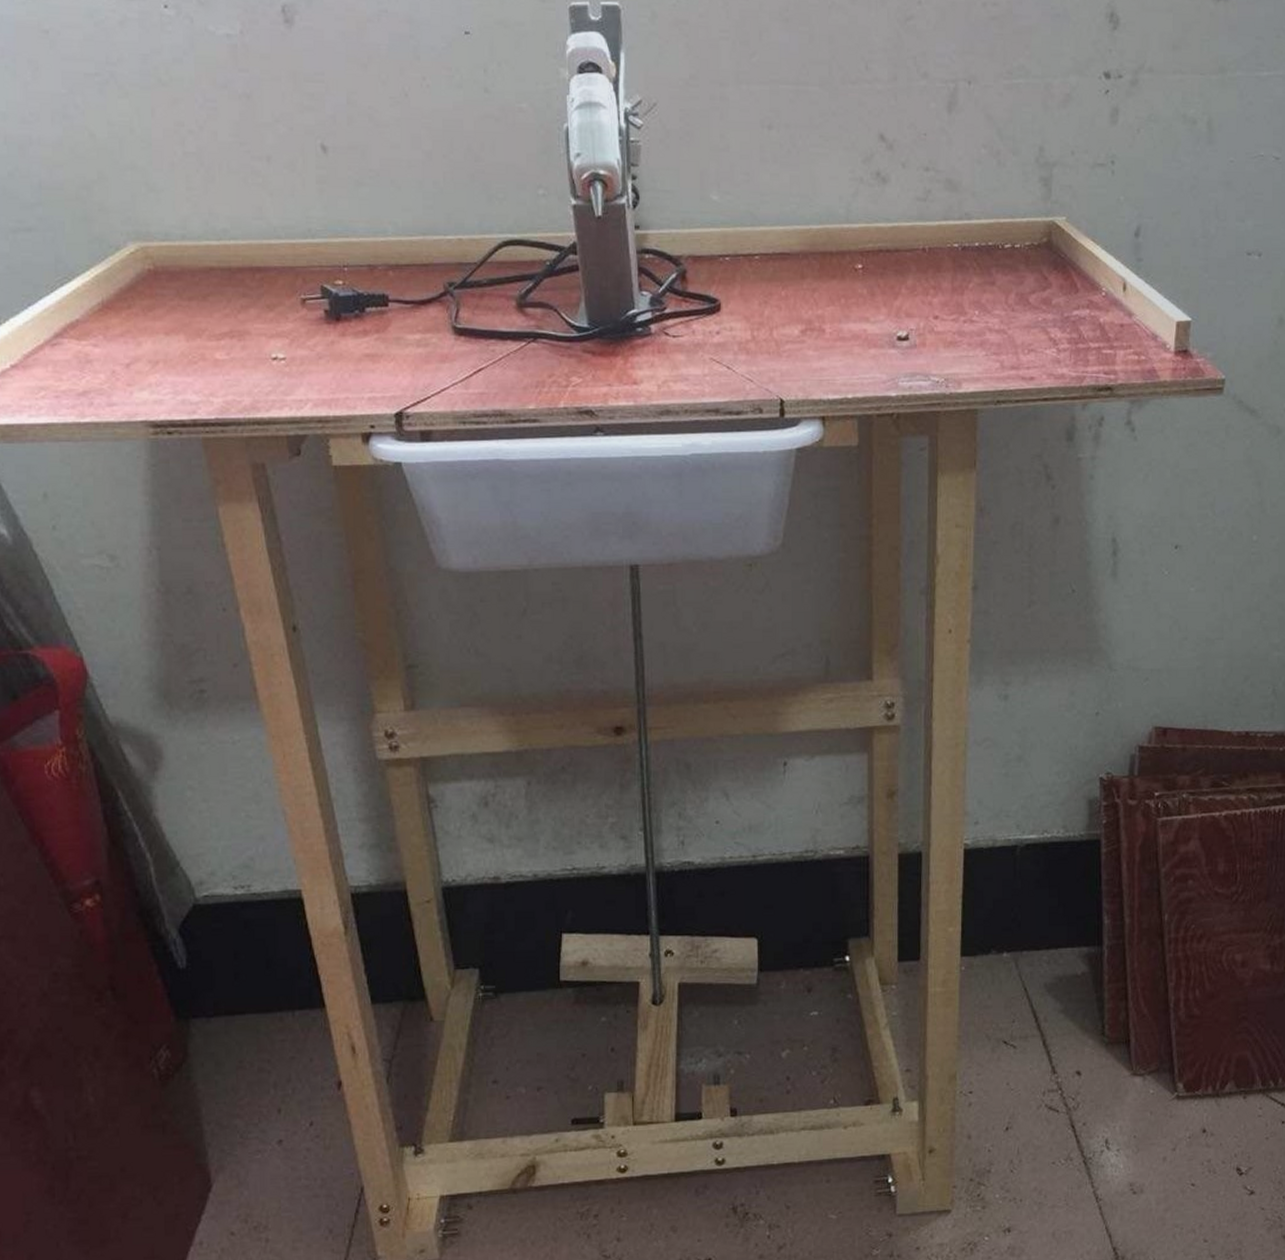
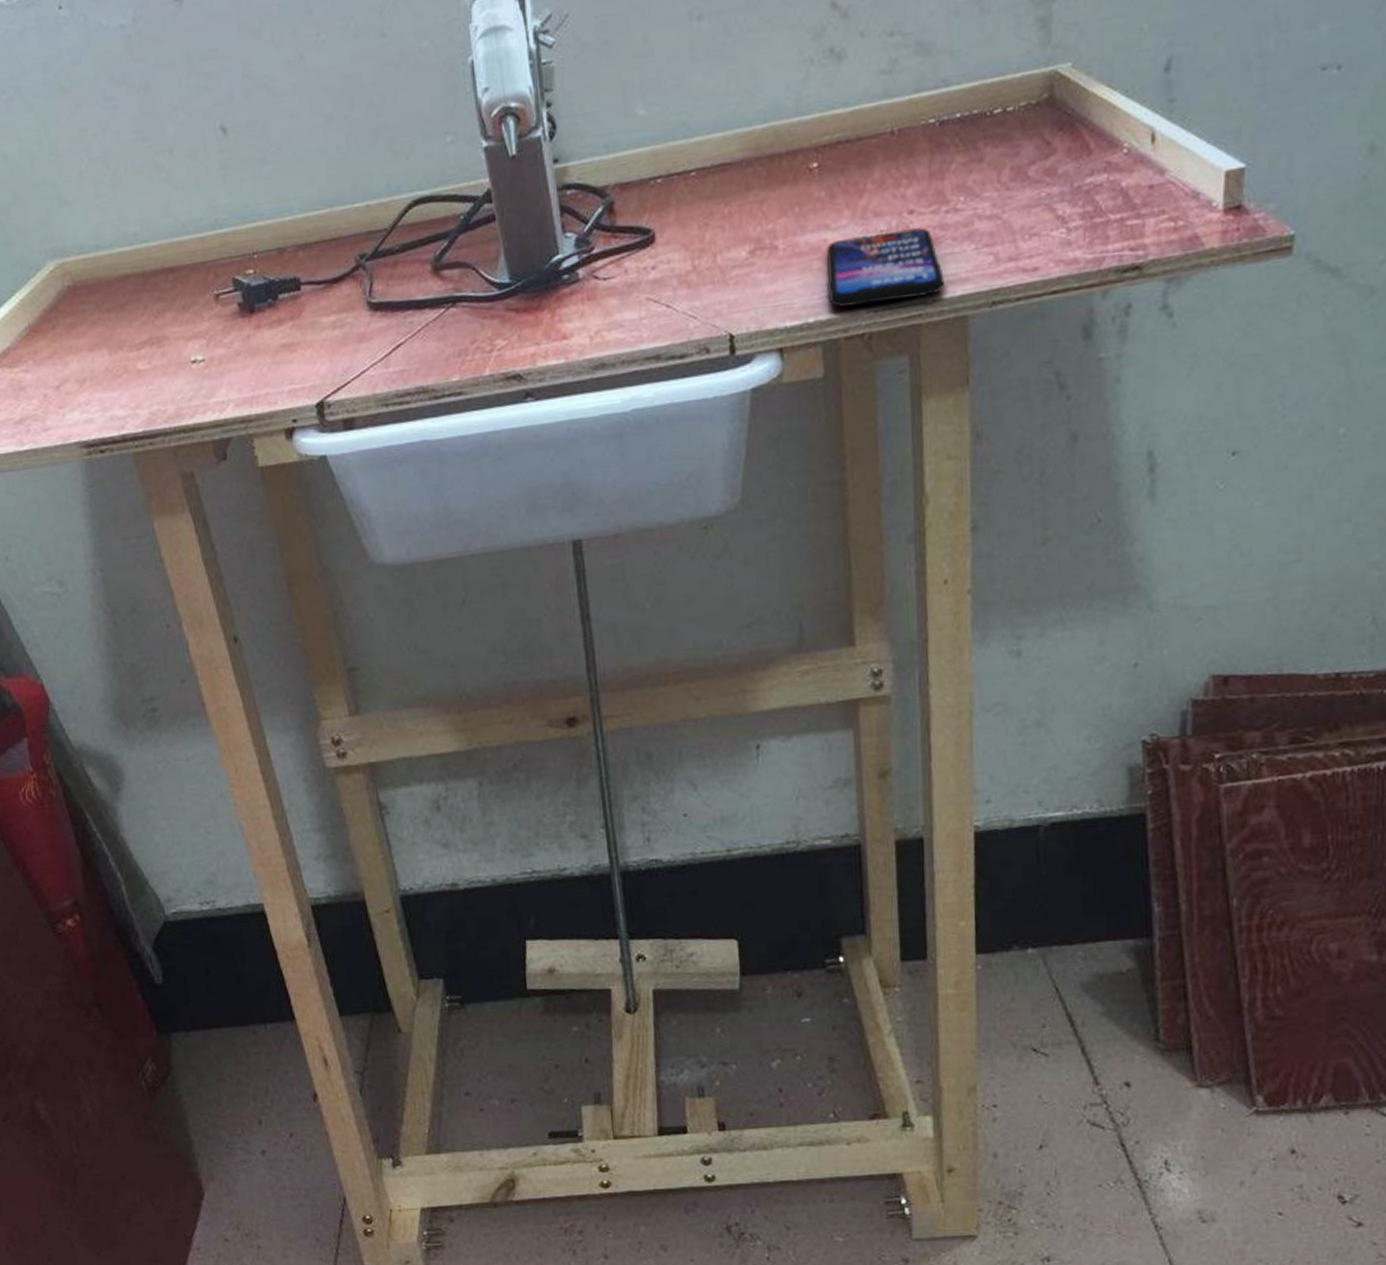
smartphone: none [865,331,960,390] -> present [826,228,945,307]

